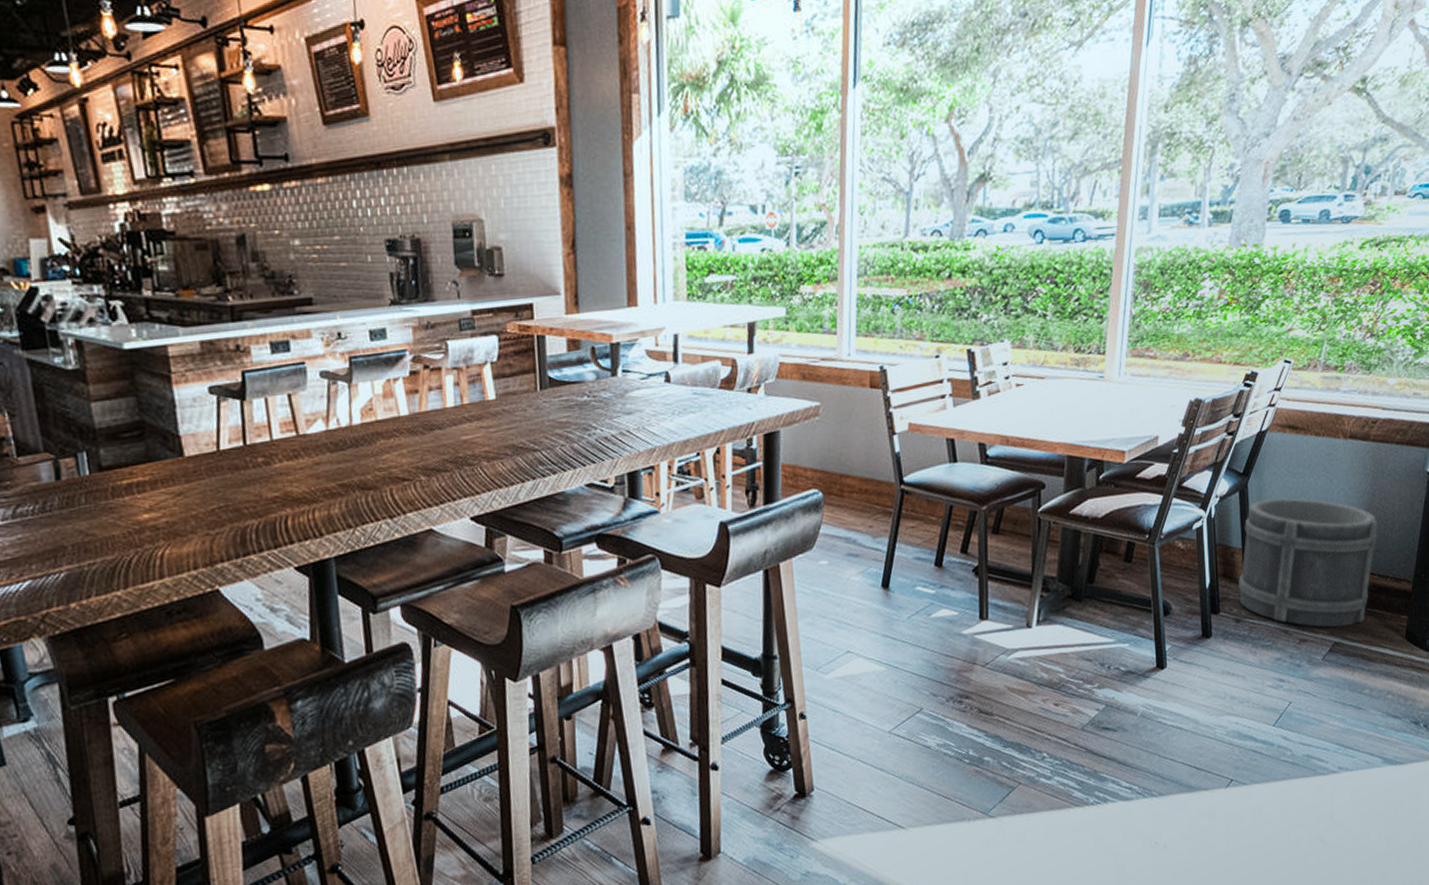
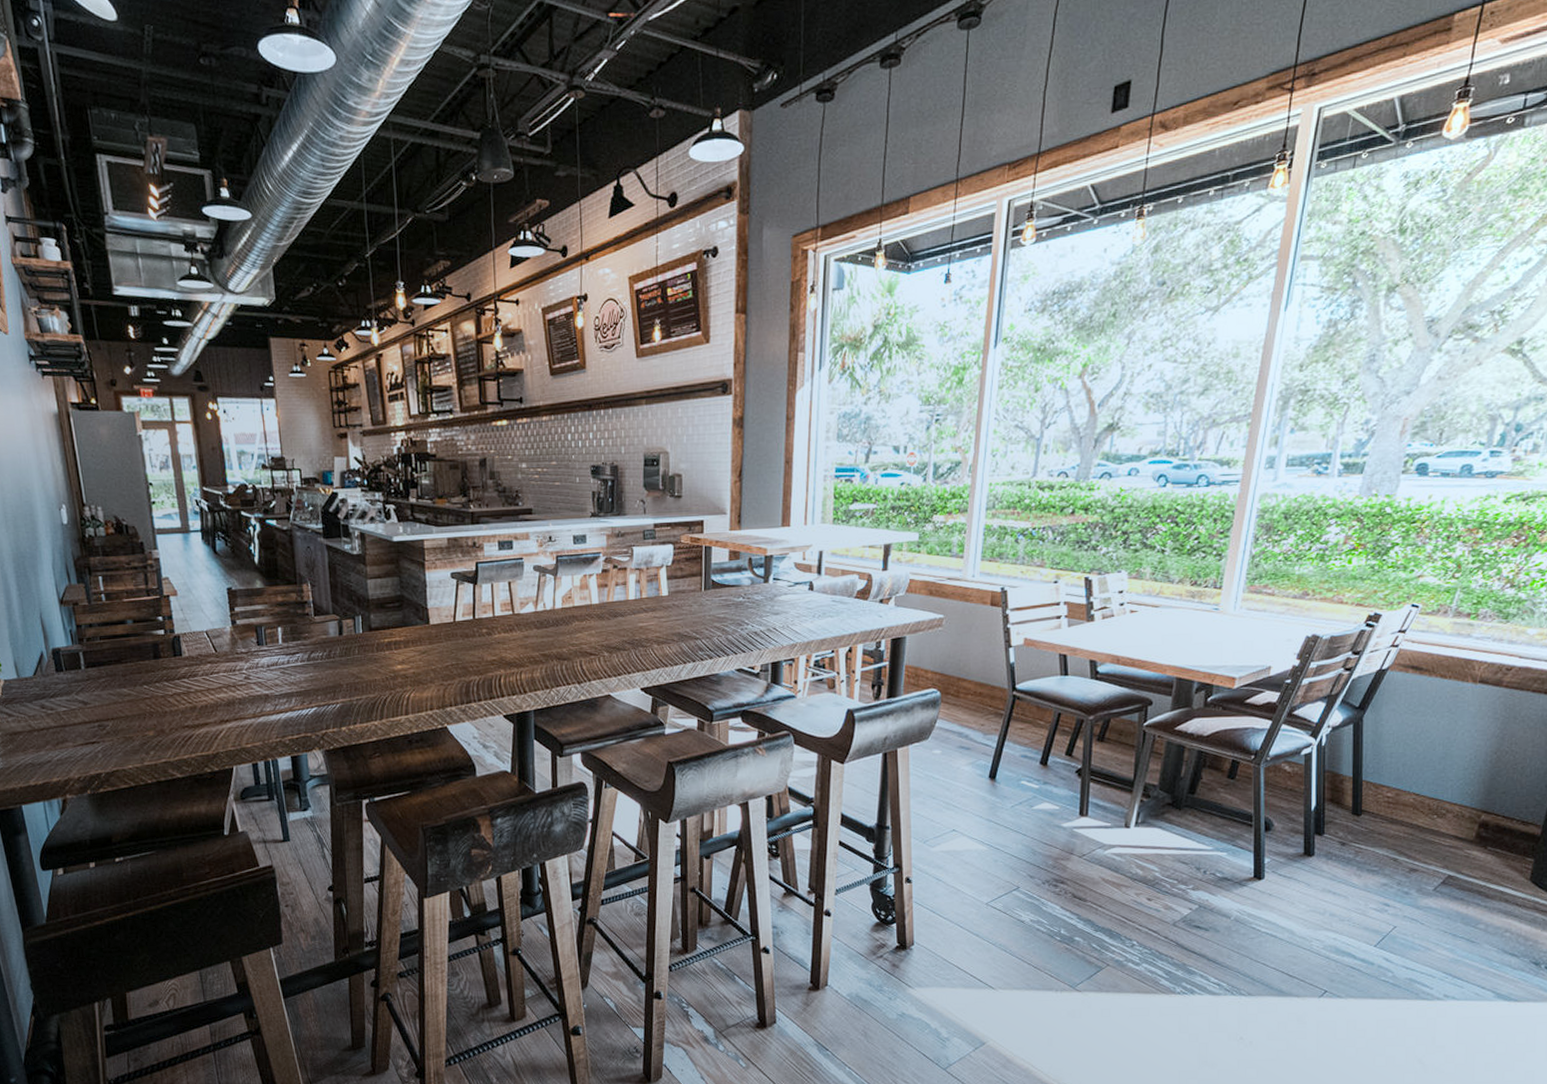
bucket: present [1239,497,1377,628] -> none [1346,732,1505,862]

